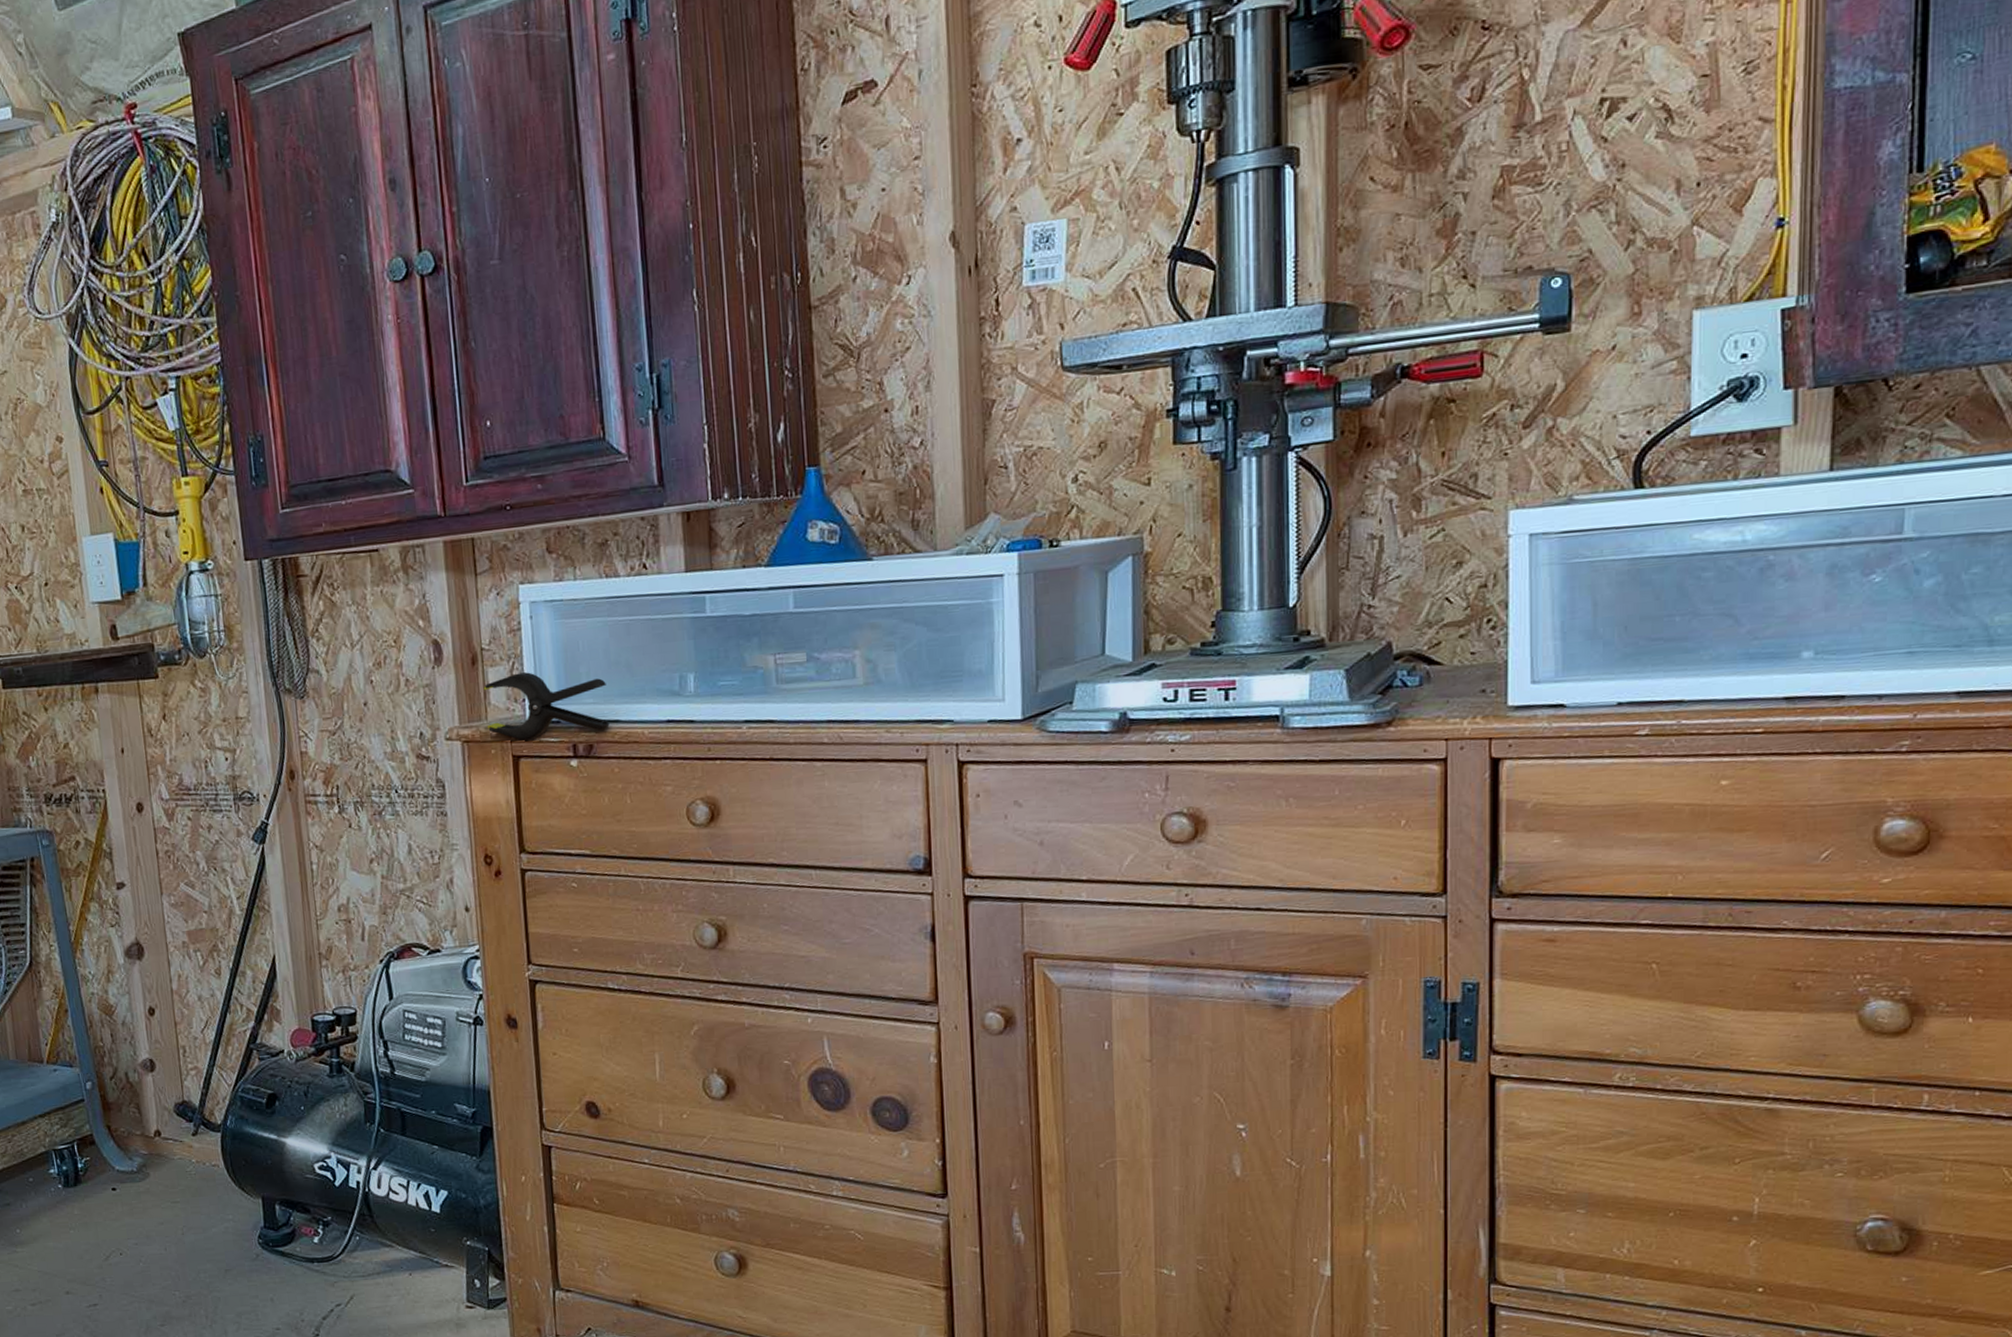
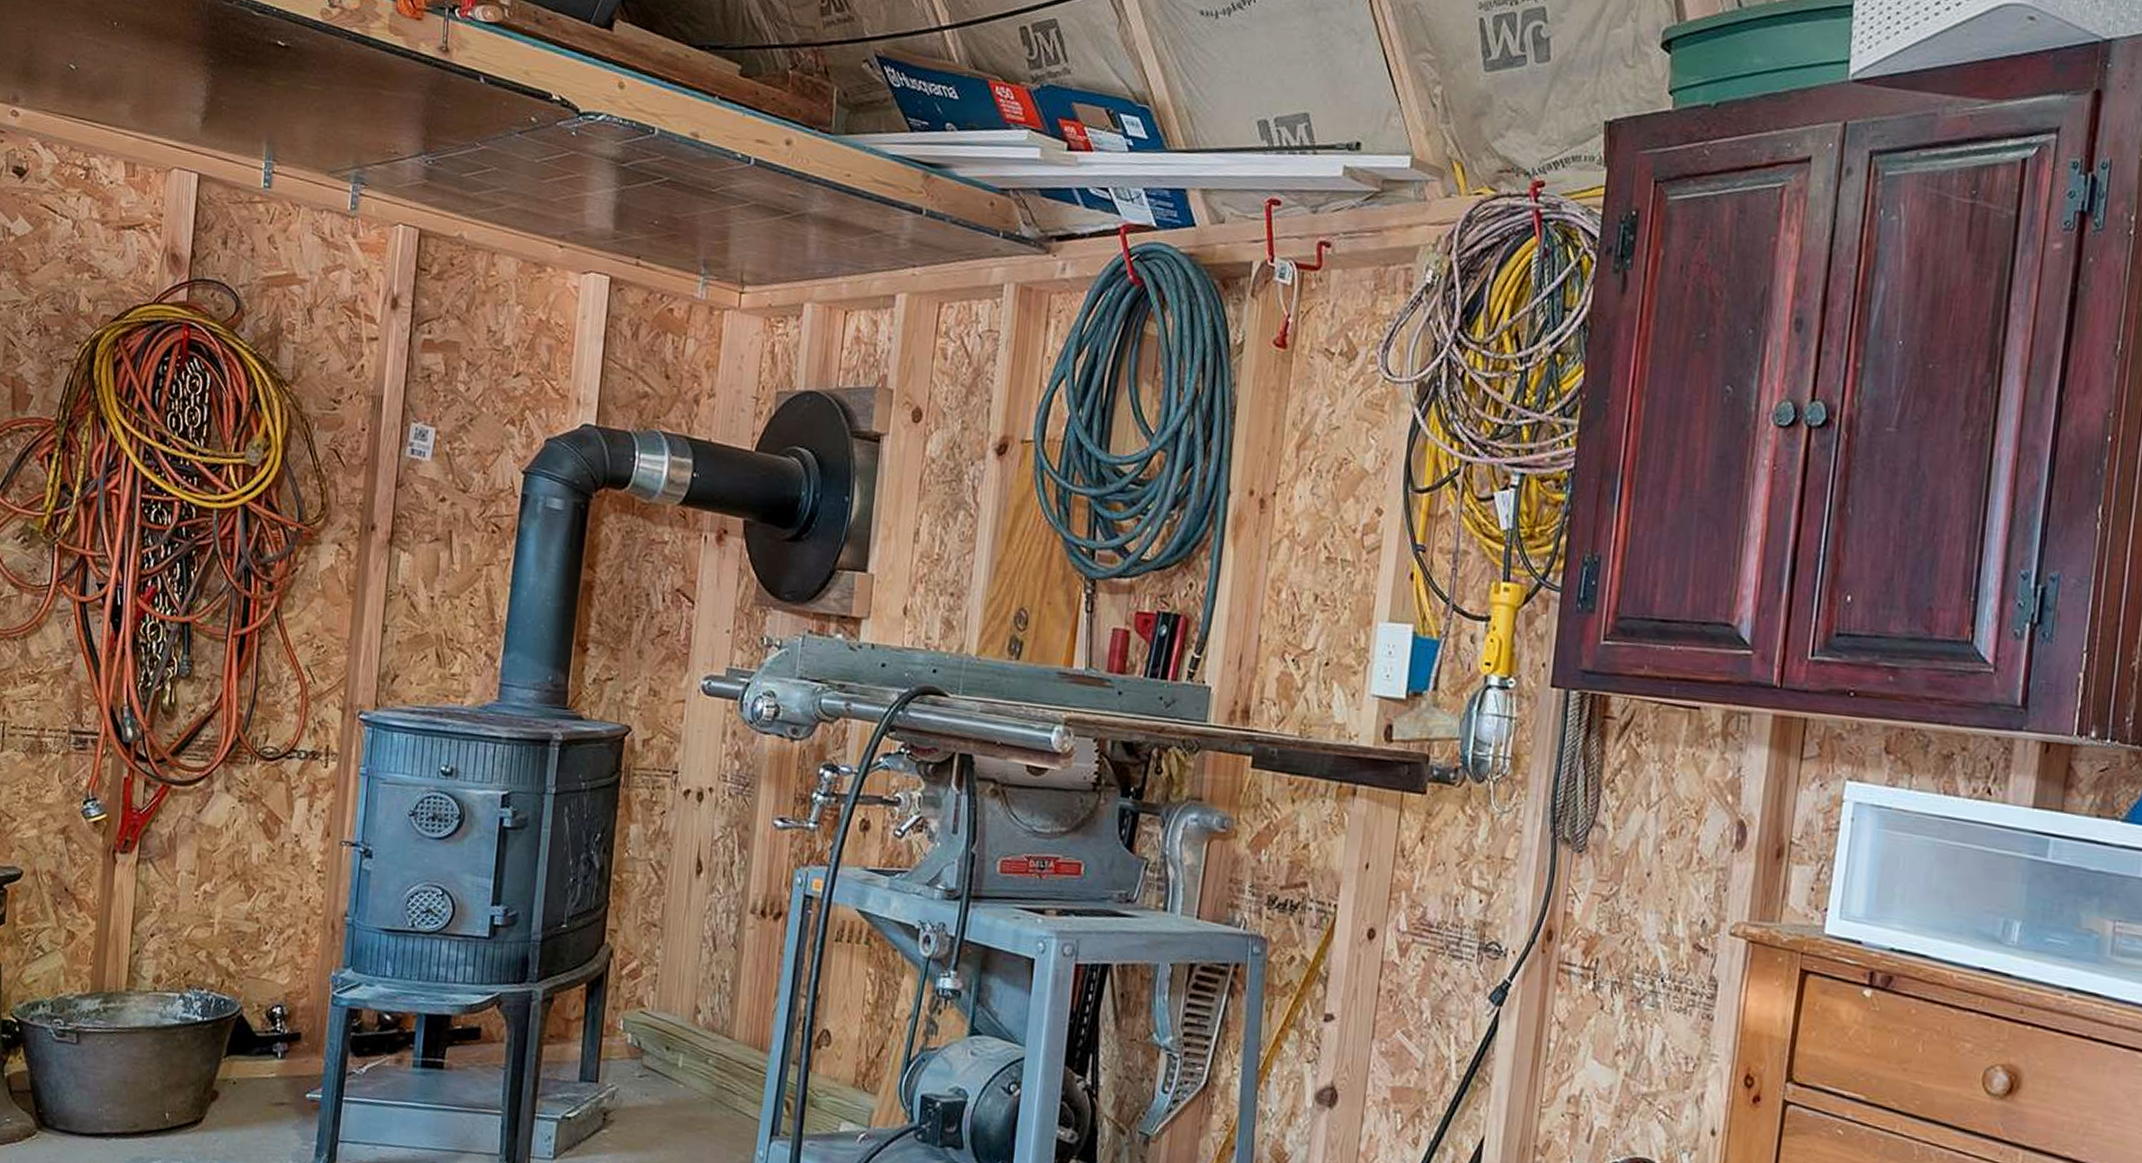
clamp: present [483,672,610,740] -> none [1778,878,1921,965]

